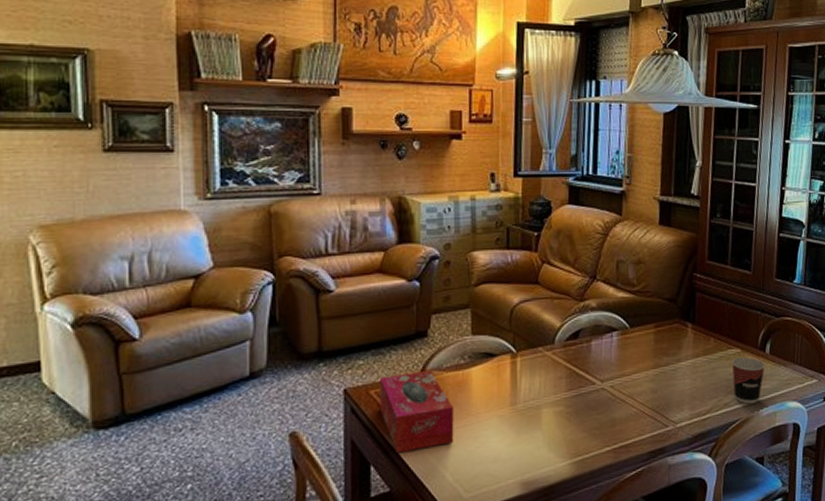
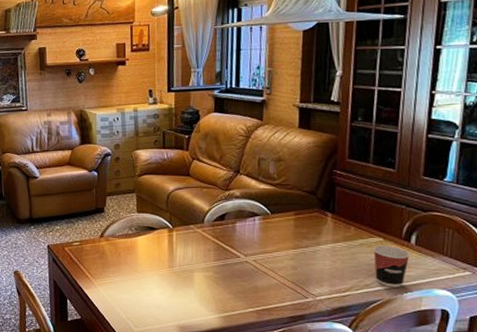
tissue box: present [379,371,454,454] -> none [71,237,126,293]

